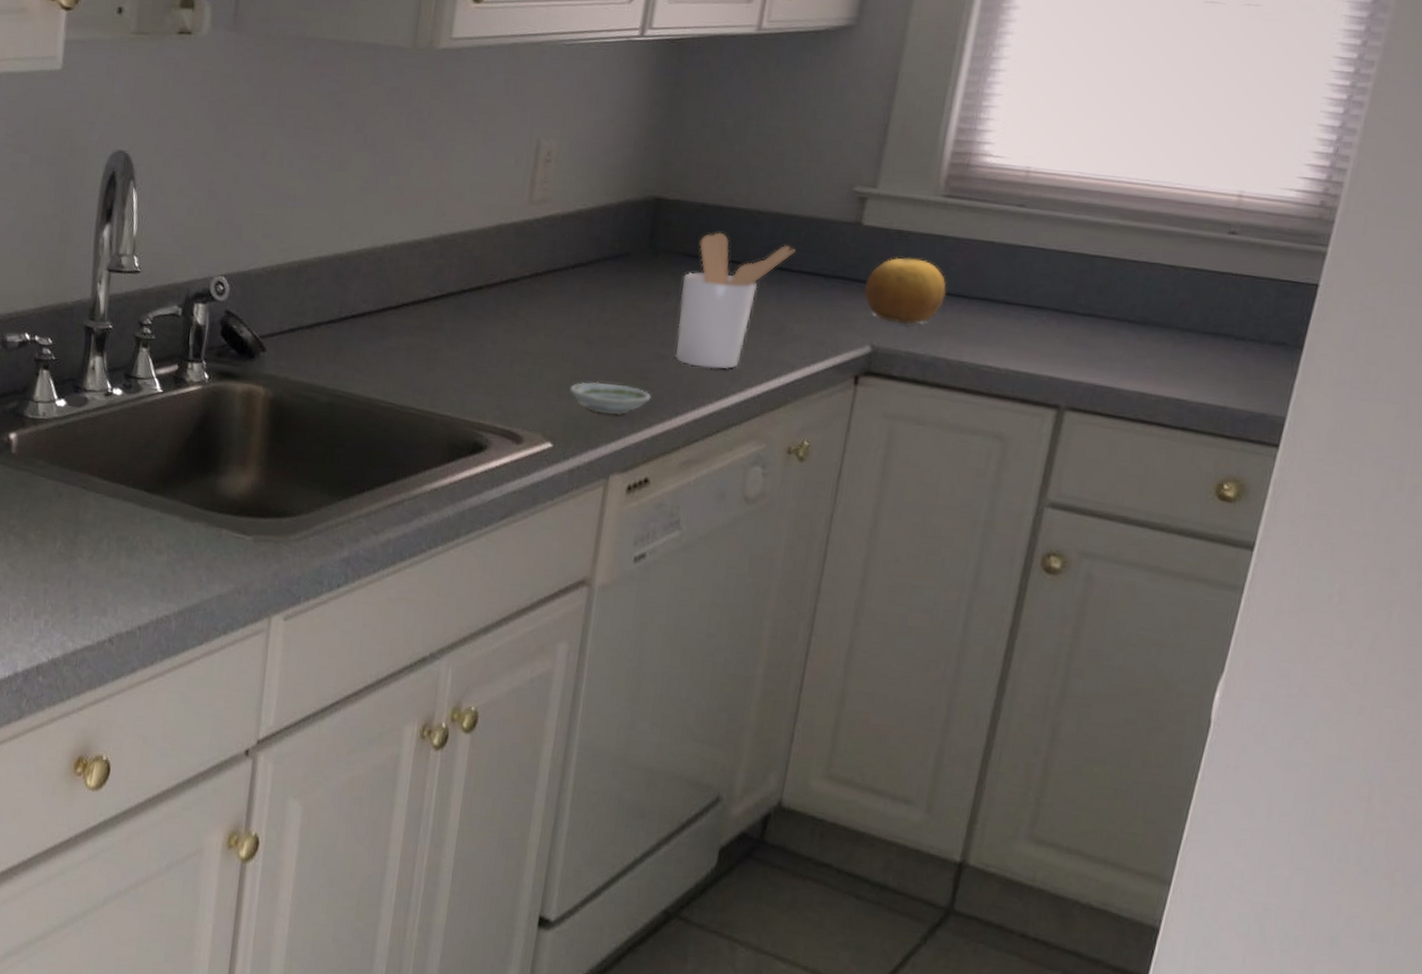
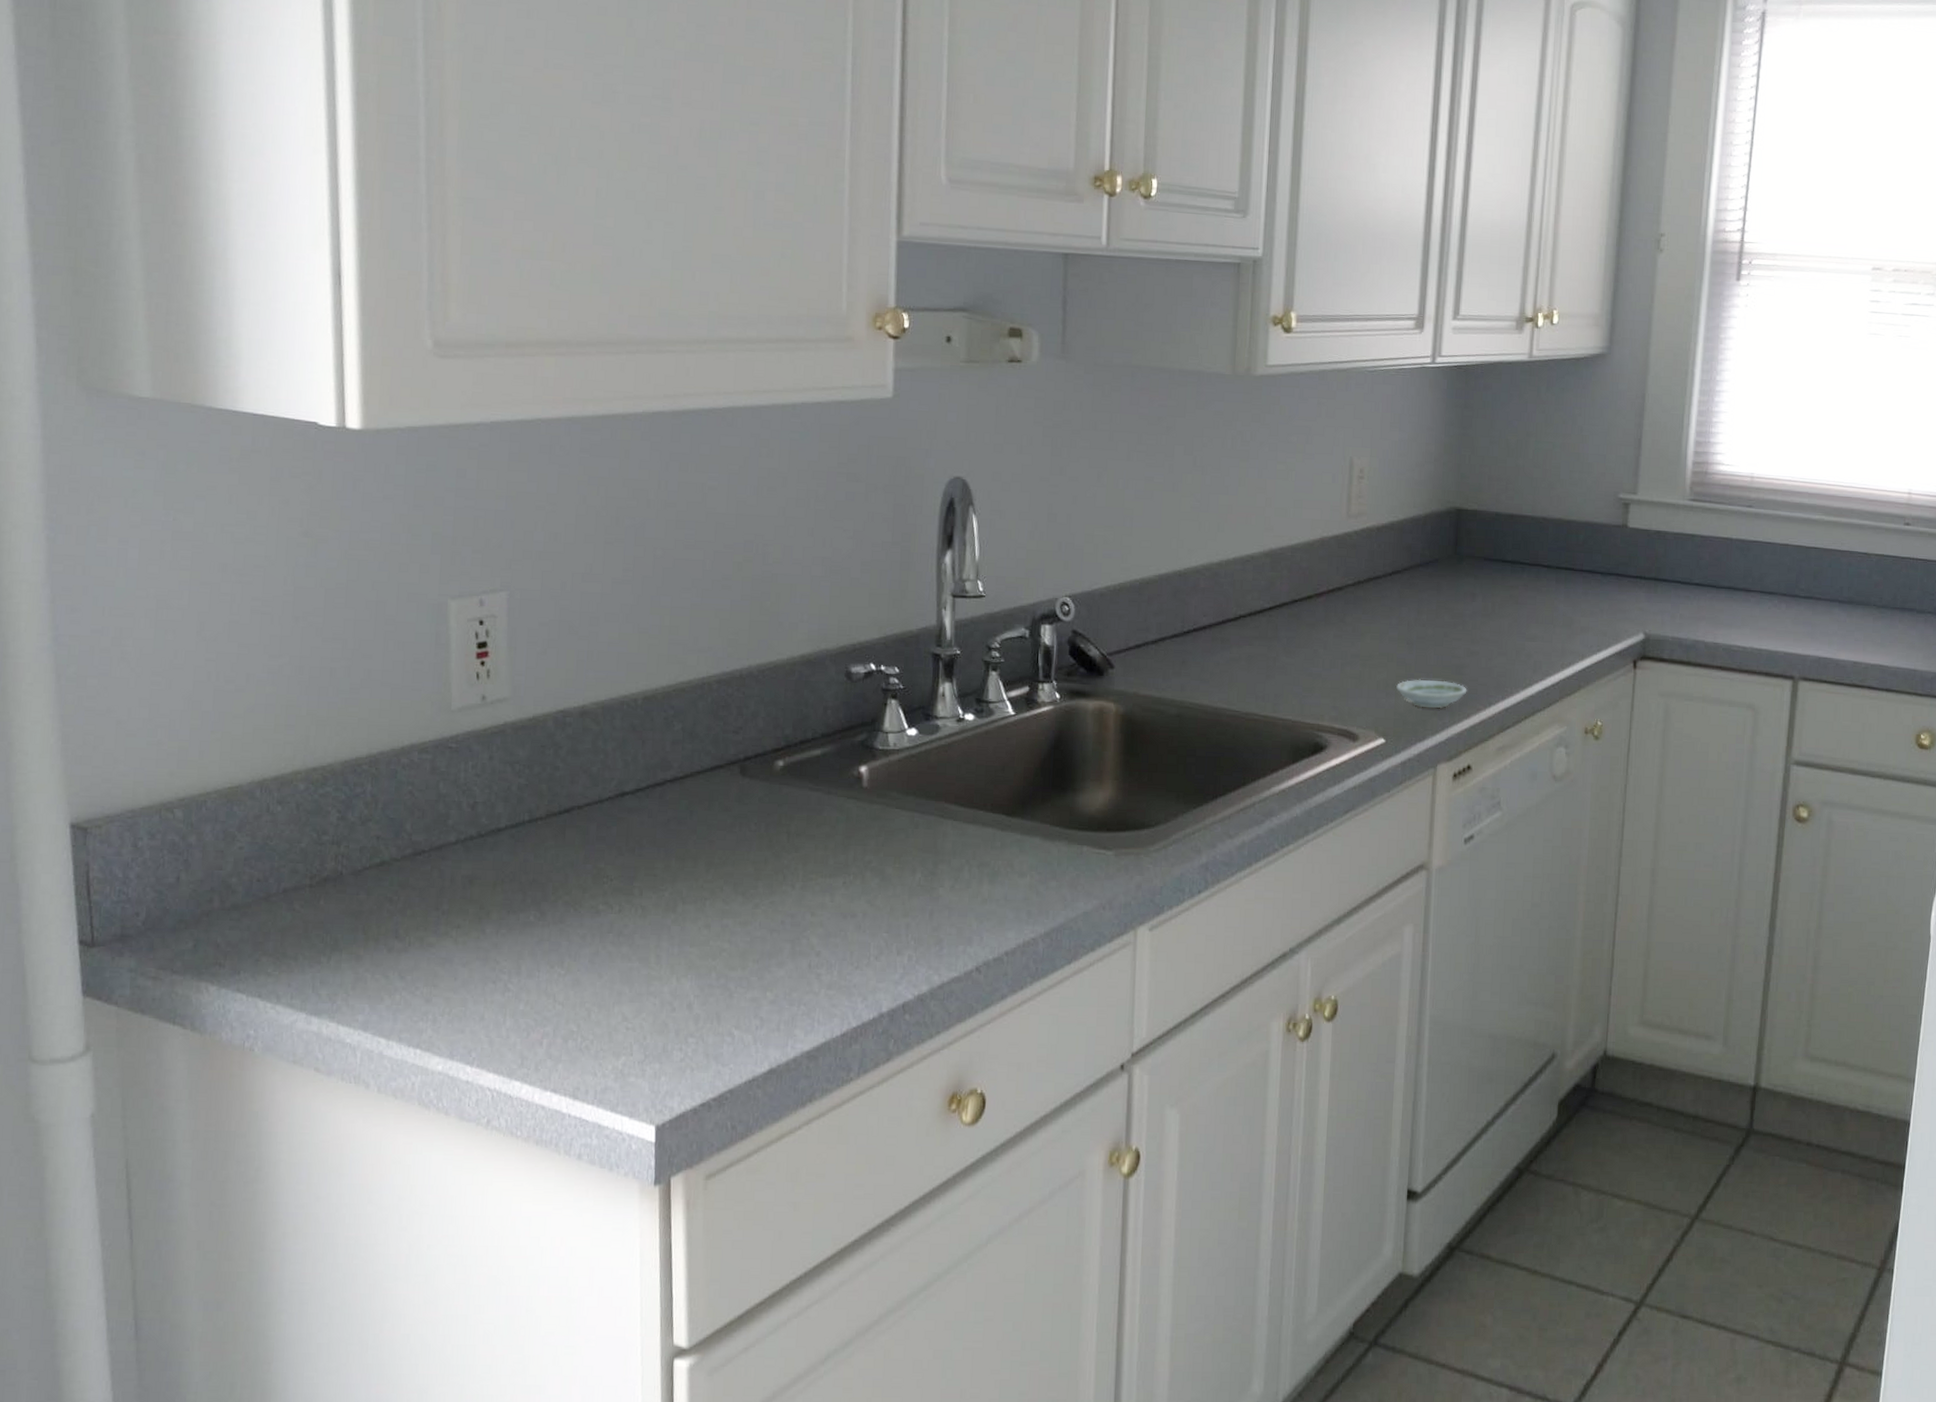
utensil holder: present [675,232,795,370] -> none [1484,537,1576,661]
fruit: present [864,257,946,324] -> none [1635,554,1699,613]

